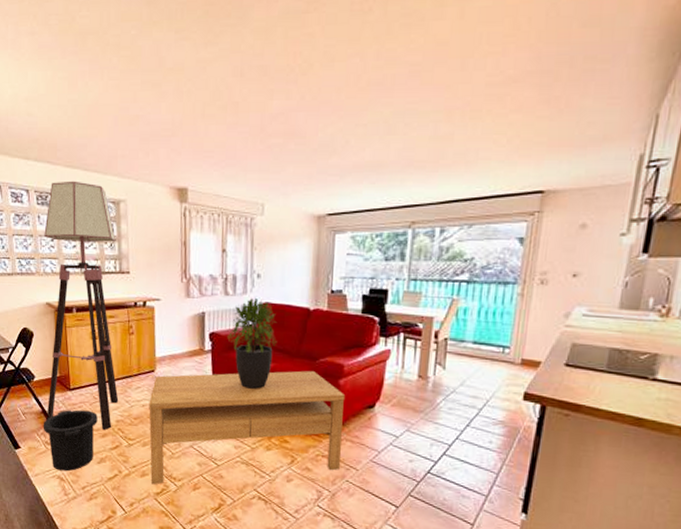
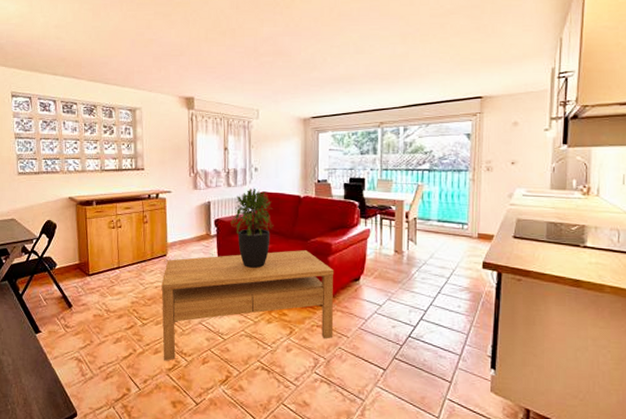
trash can: present [43,409,98,472] -> none [63,293,114,353]
floor lamp: present [44,180,119,430] -> none [66,92,134,311]

